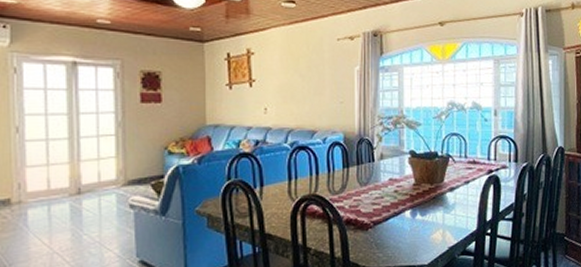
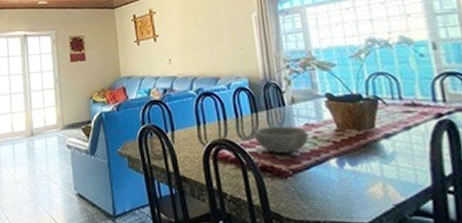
bowl: none [342,181,391,207] -> present [253,126,309,153]

